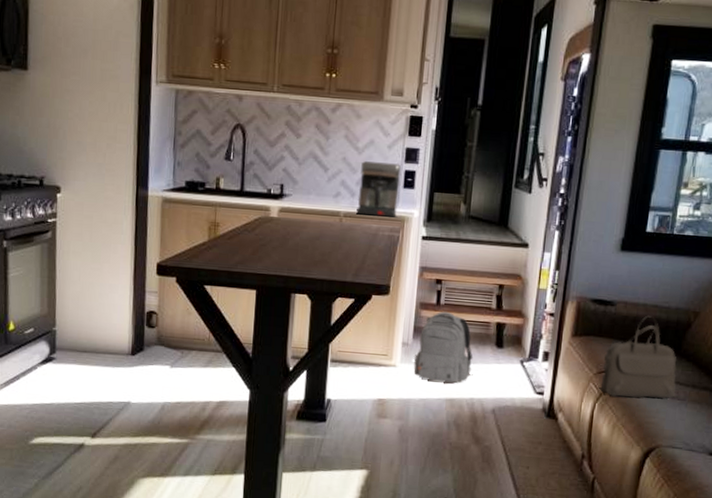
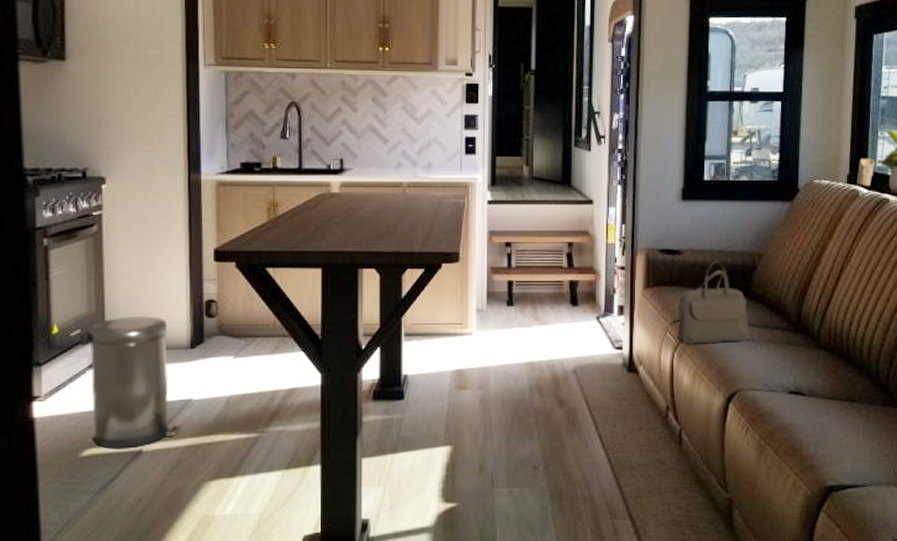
pedal bin: none [32,320,121,442] -> present [79,316,183,449]
coffee maker: present [356,160,401,218] -> none [420,129,462,185]
backpack: present [413,311,473,383] -> none [490,274,549,346]

